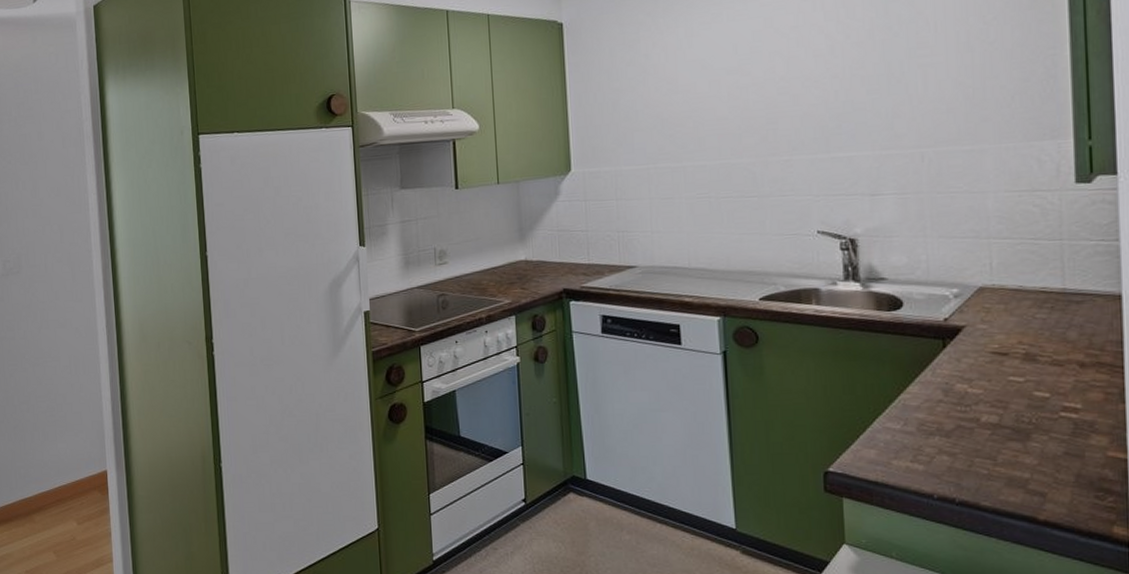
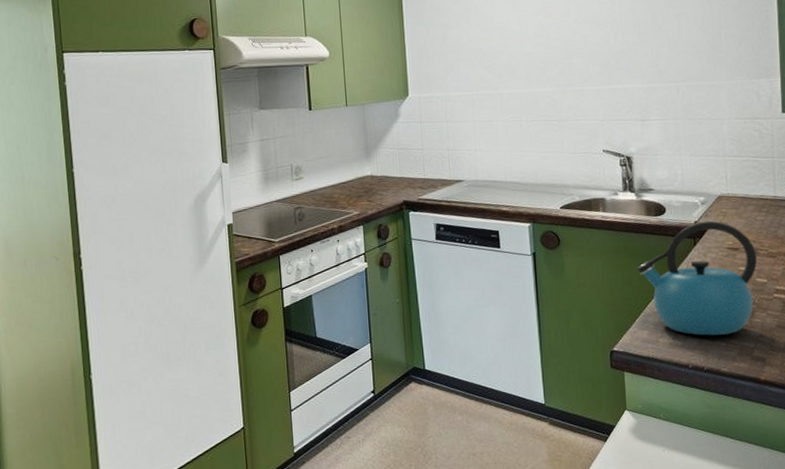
kettle: none [861,318,1035,460] -> present [636,221,757,336]

